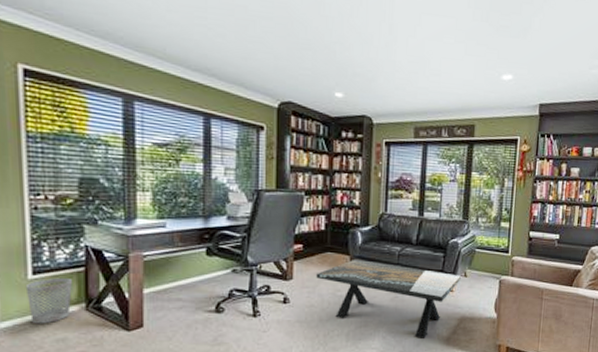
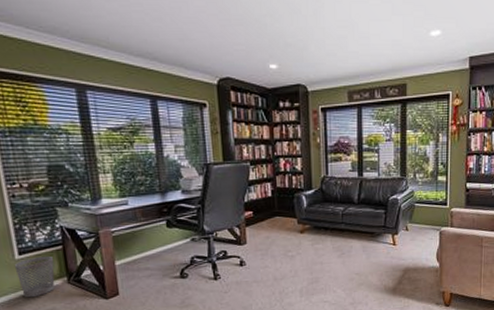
coffee table: present [316,258,462,338] -> none [268,221,404,290]

